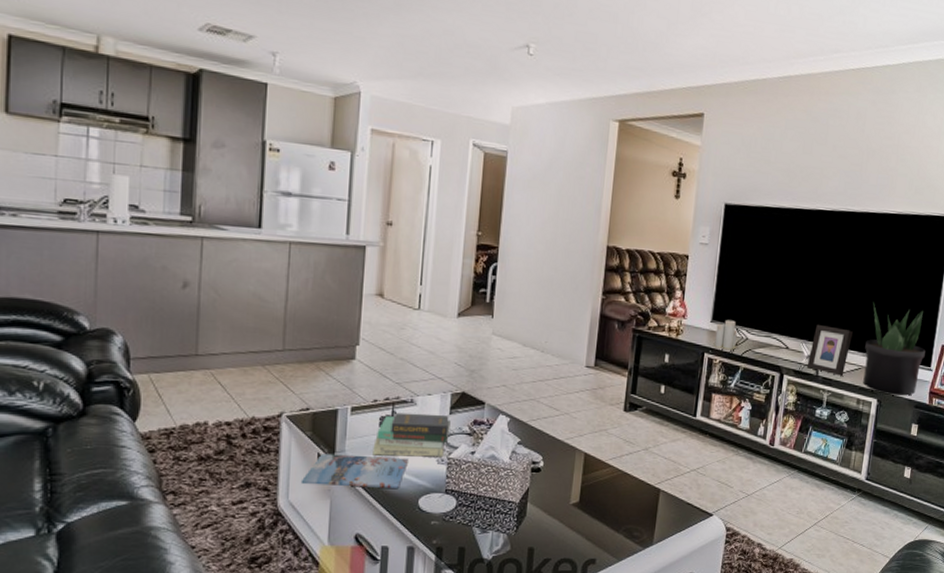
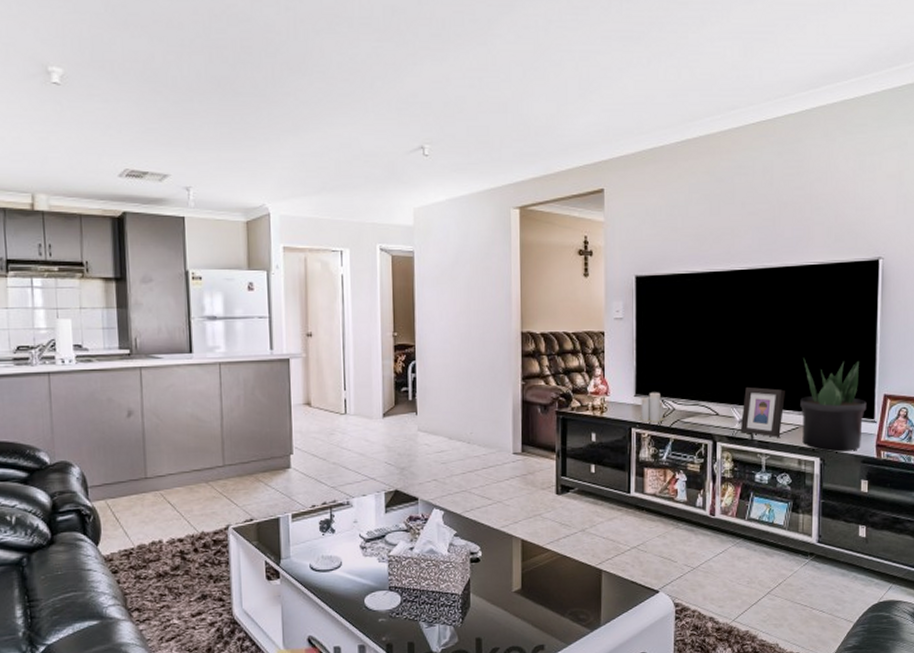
magazine: present [300,454,408,488] -> none [252,559,351,593]
books: present [373,412,451,457] -> none [316,513,387,559]

